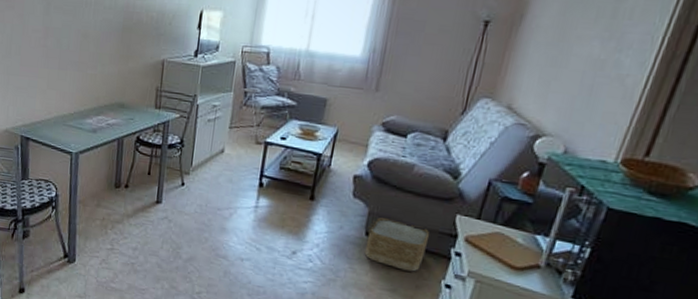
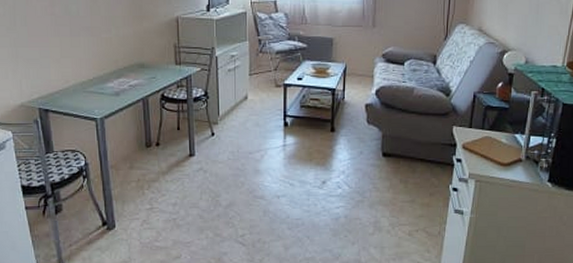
woven basket: present [364,217,430,272] -> none [383,139,435,182]

